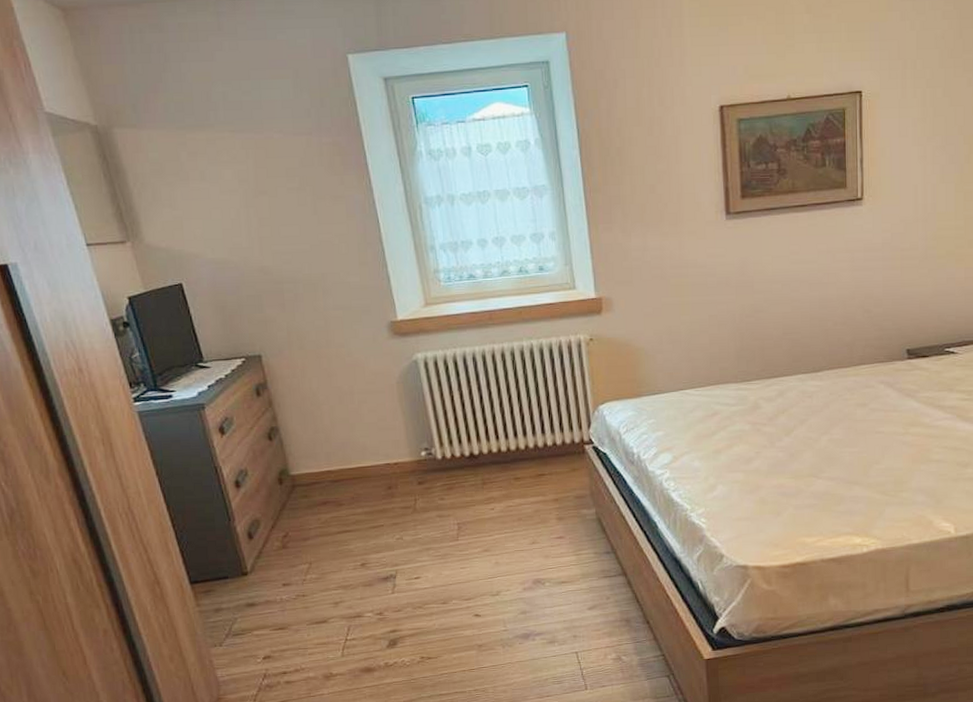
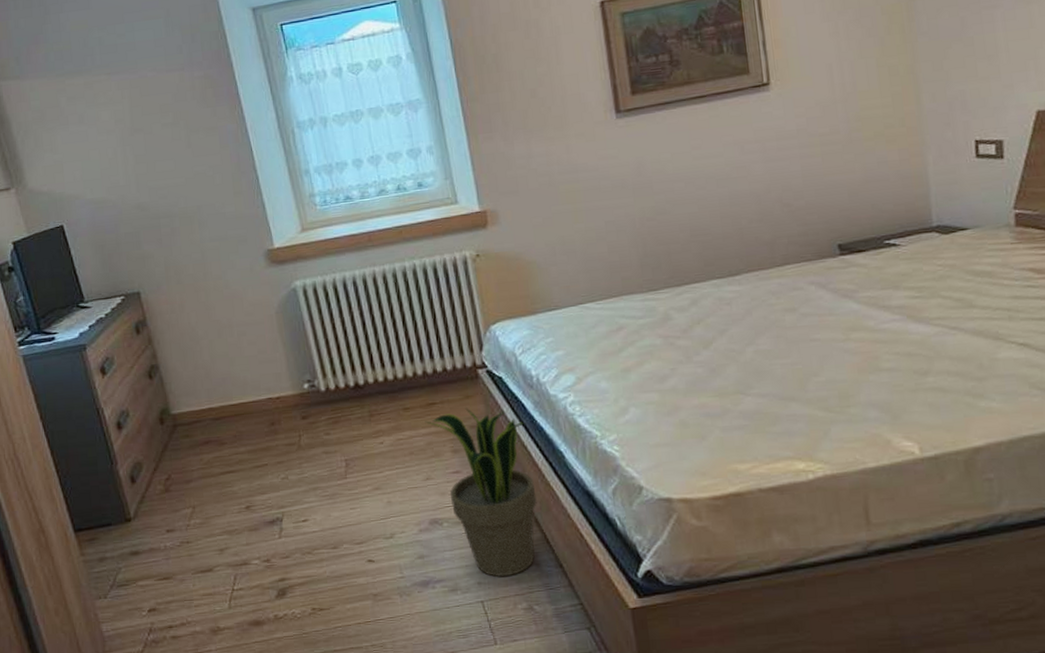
potted plant: none [534,479,631,631] -> present [425,407,537,577]

